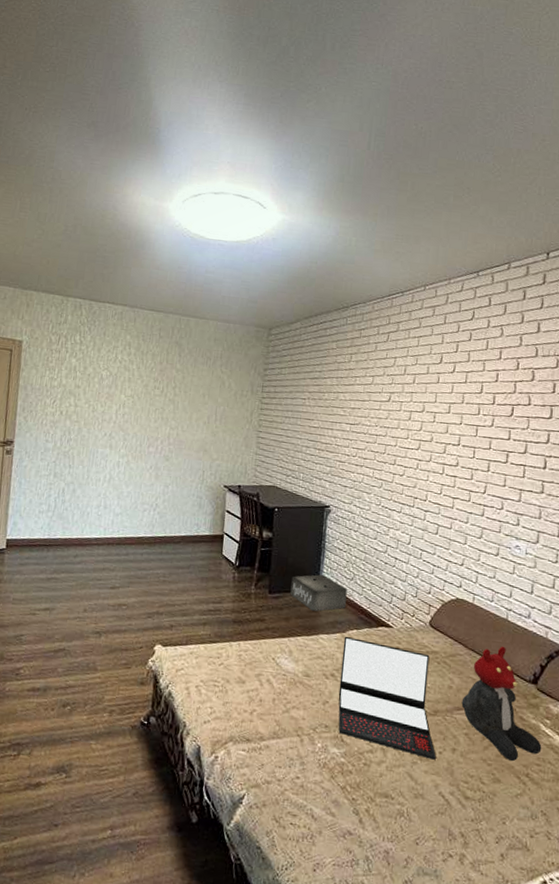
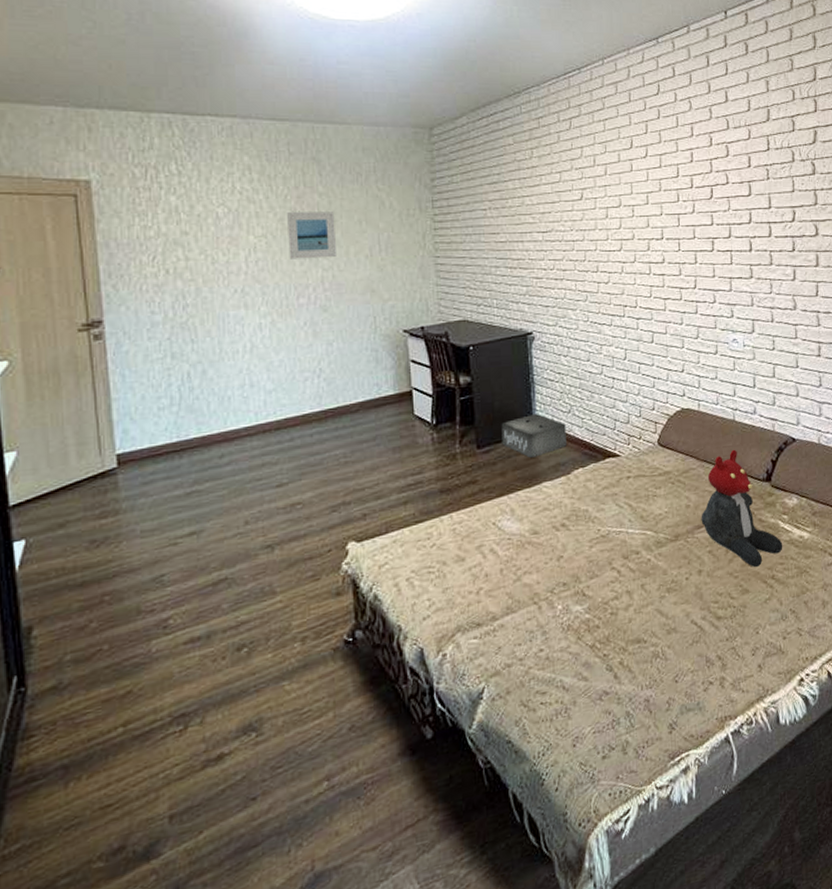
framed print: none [147,381,186,420] -> present [287,211,336,259]
laptop: present [338,636,436,760] -> none [569,476,683,589]

